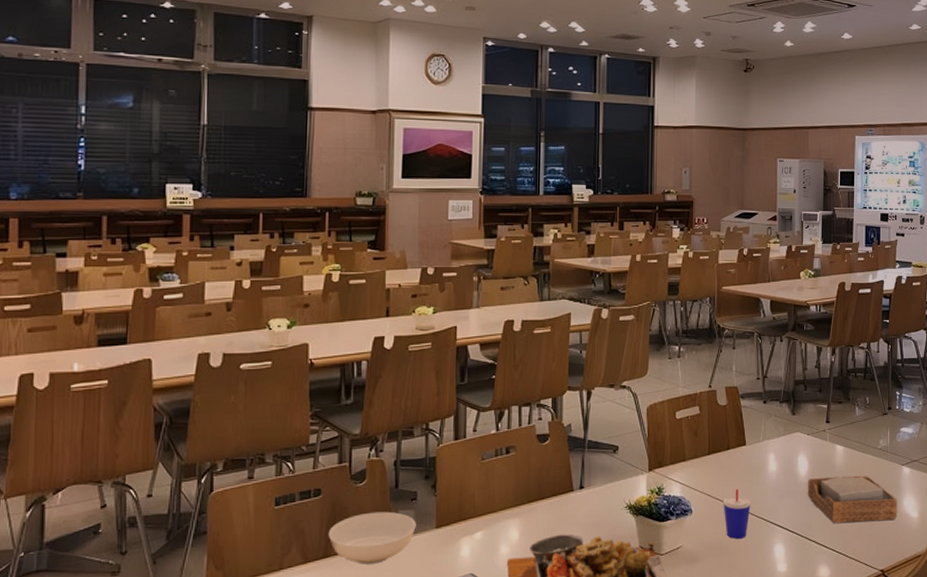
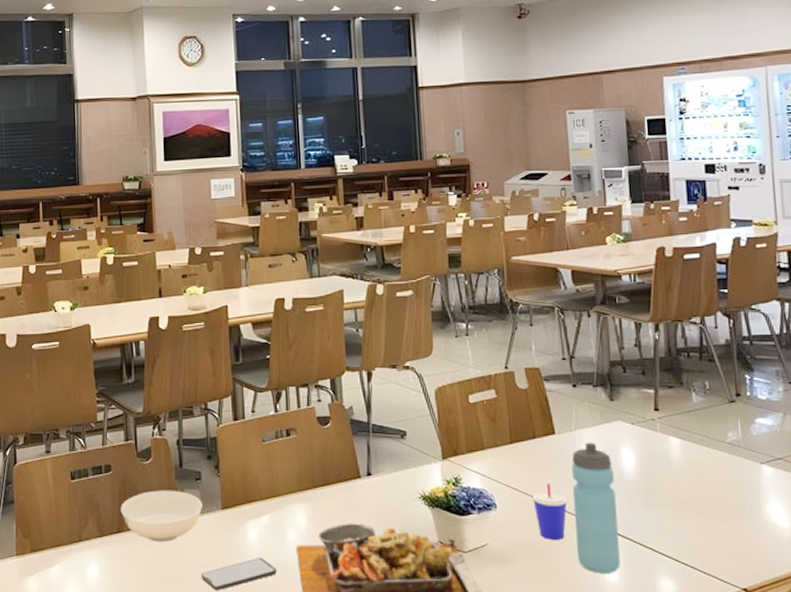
water bottle: none [755,451,790,566] -> present [571,442,621,573]
napkin holder: present [807,475,897,523] -> none [636,473,761,530]

